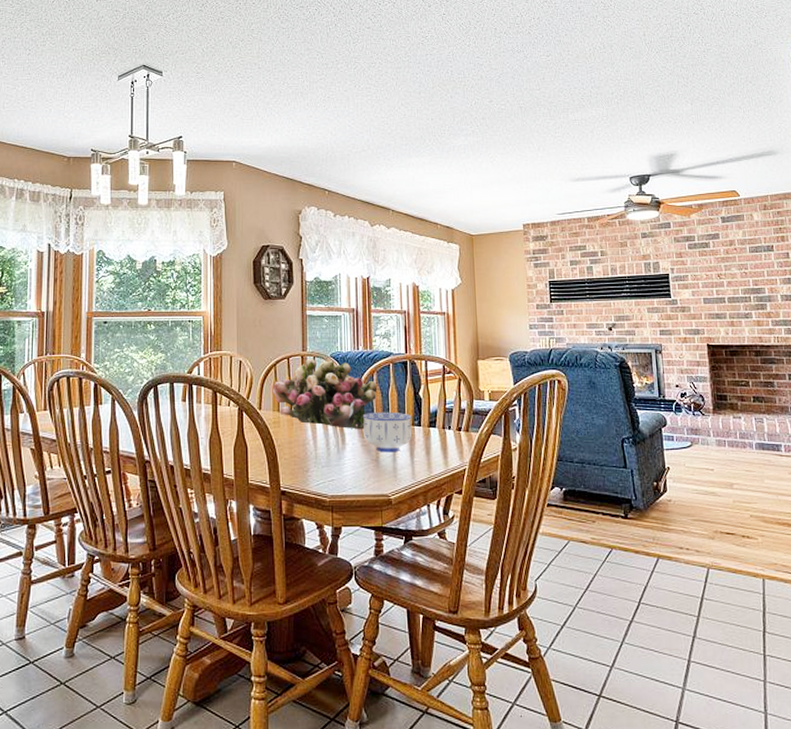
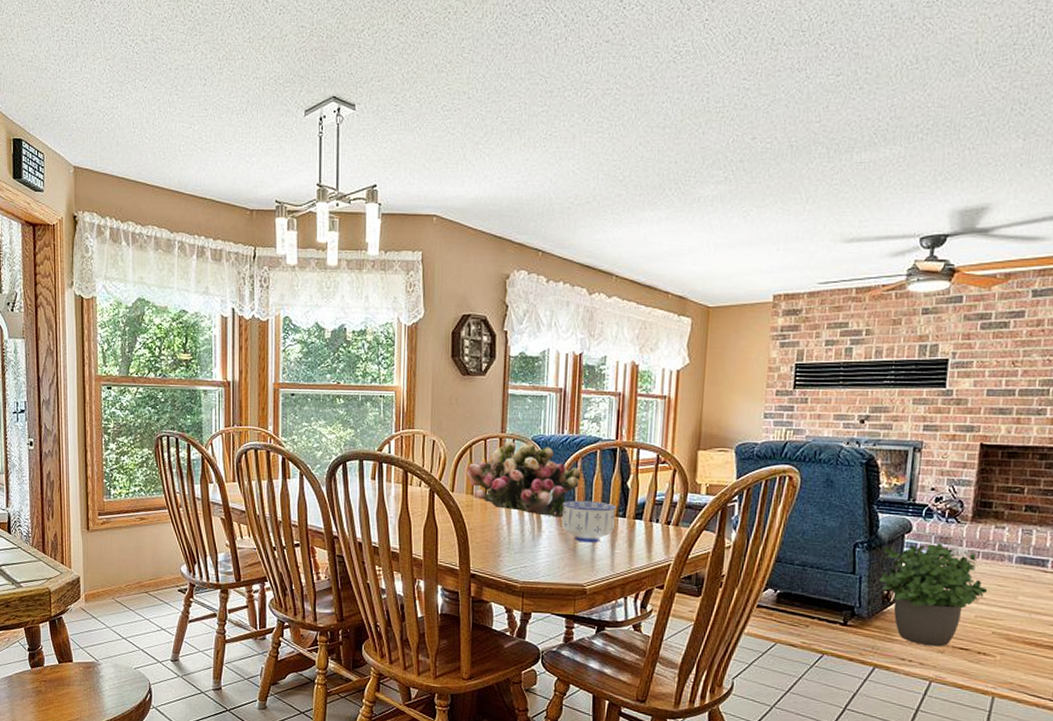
potted plant: none [646,434,739,533] -> present [880,543,988,647]

